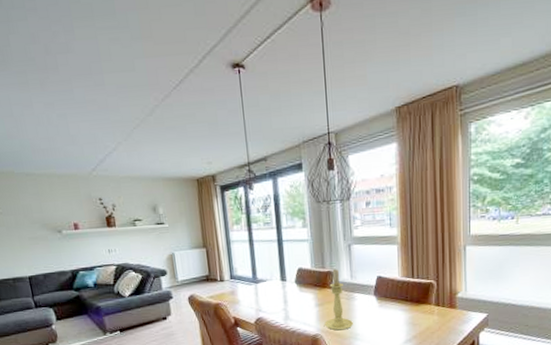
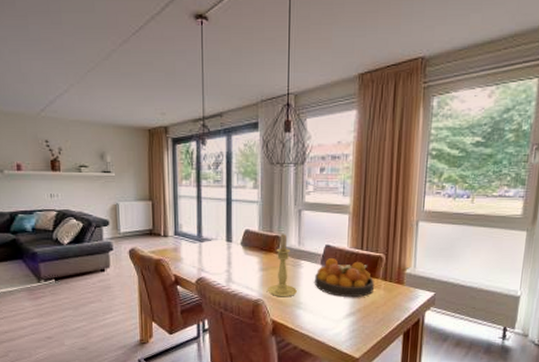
fruit bowl: none [369,289,428,326] -> present [315,258,375,298]

